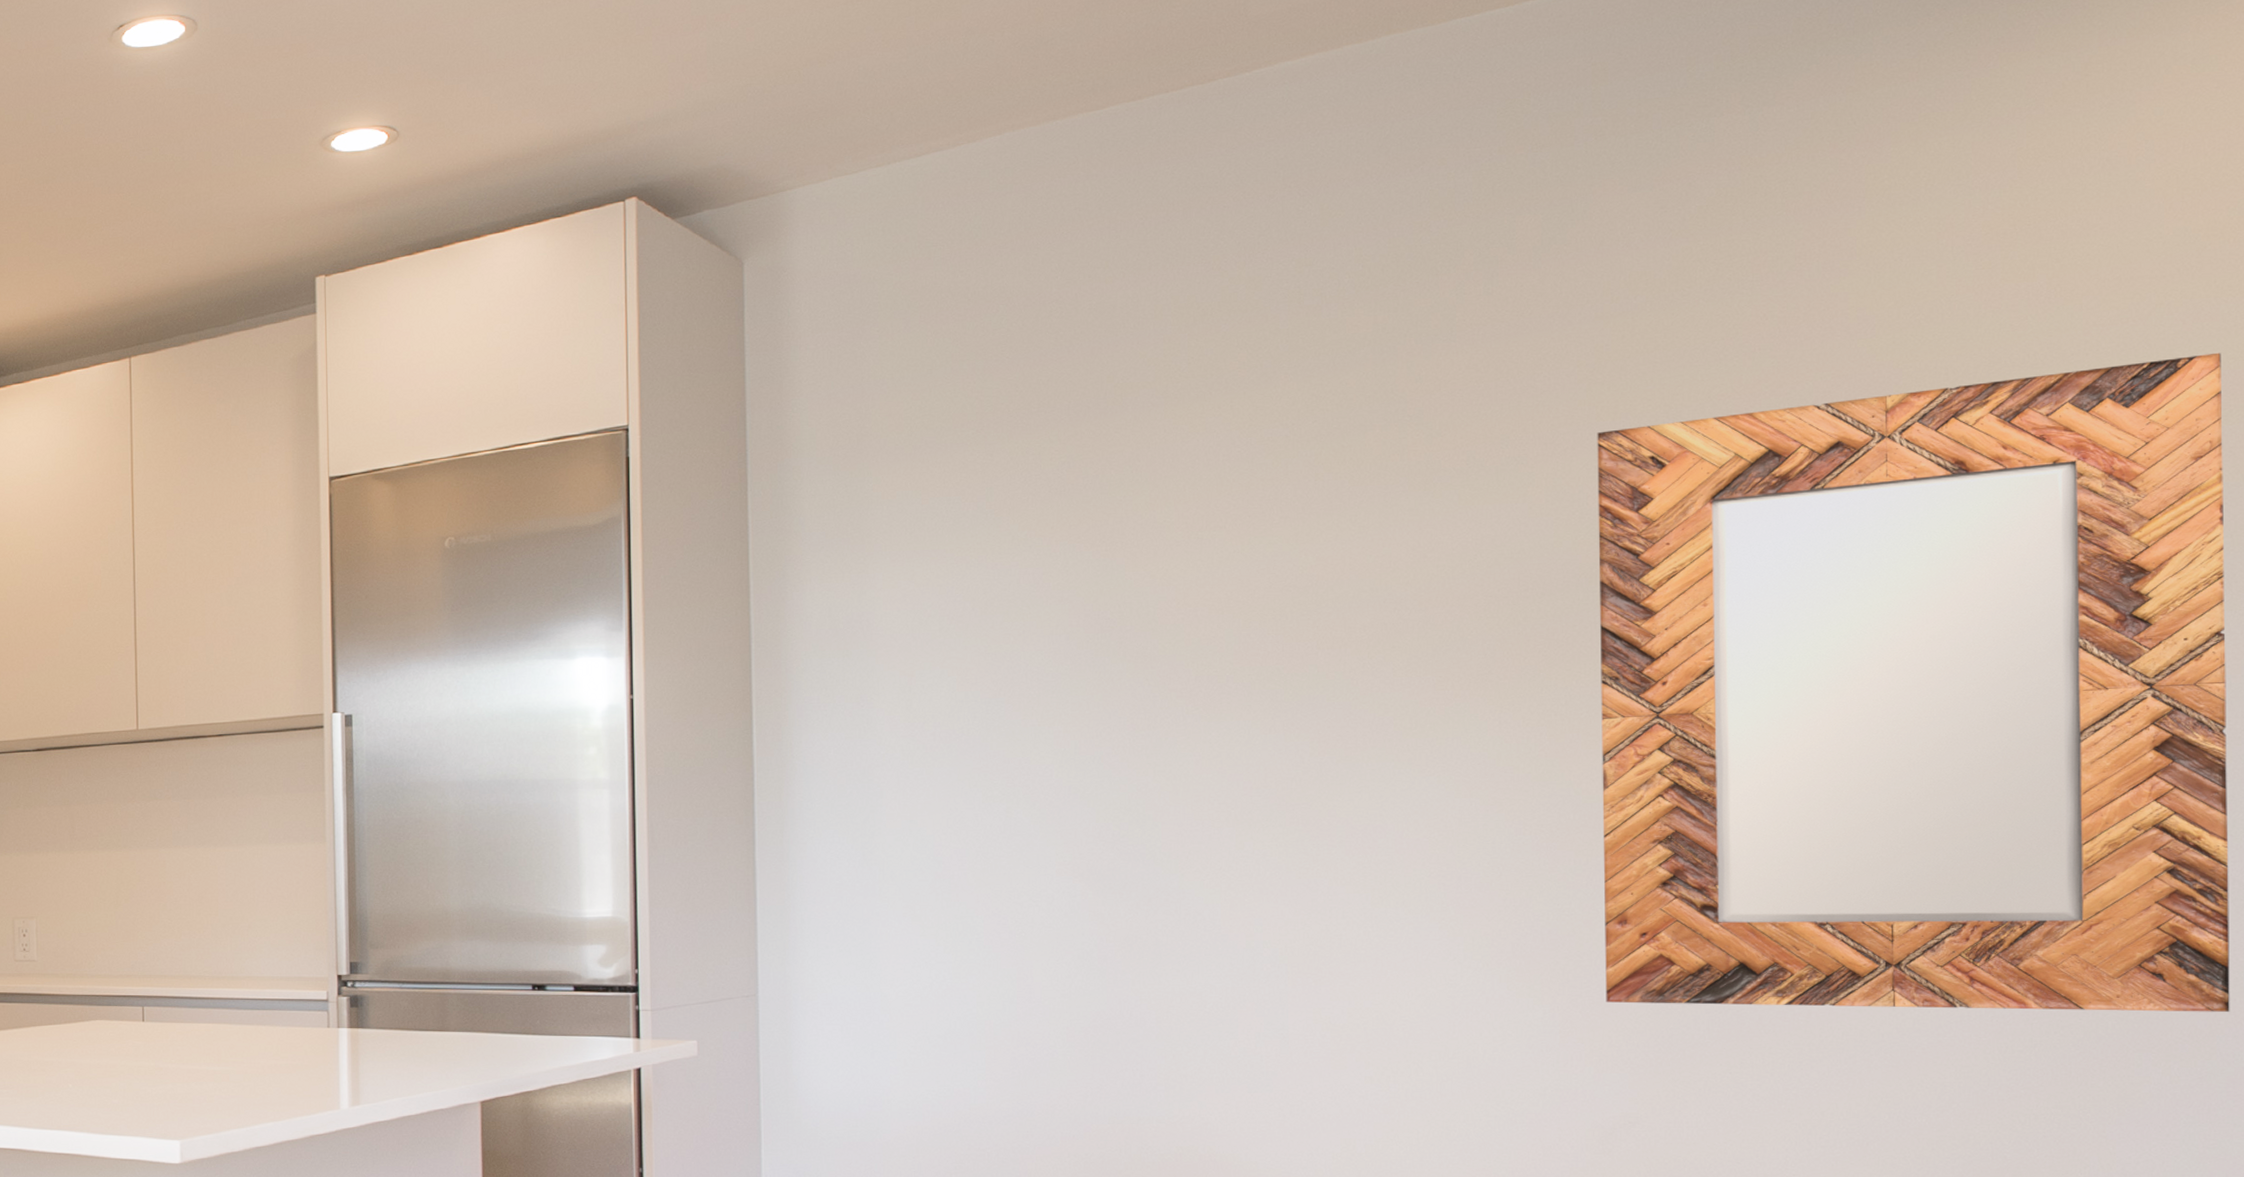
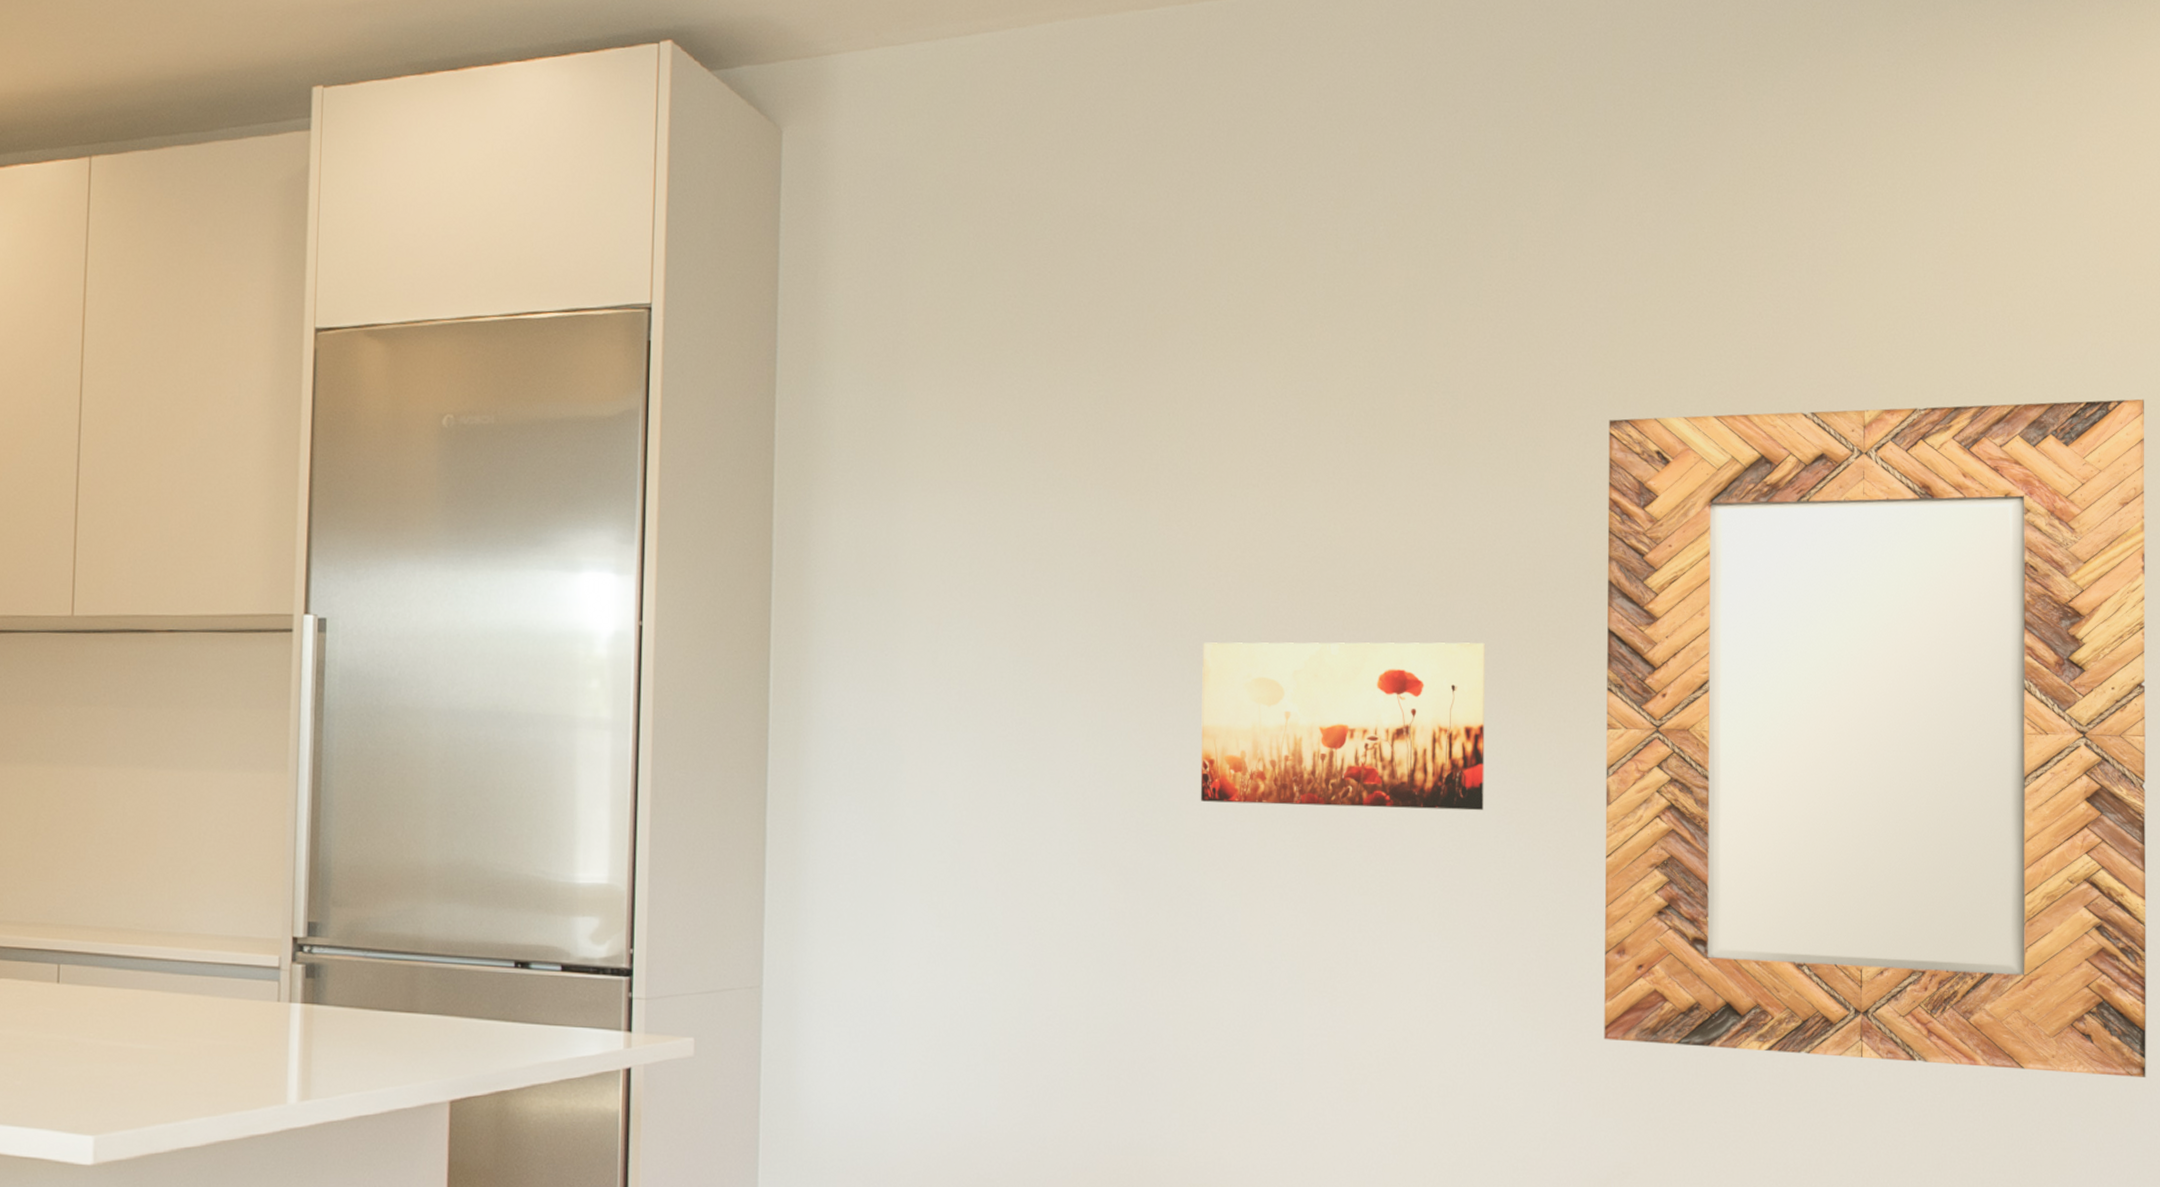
wall art: none [1174,650,1471,812] -> present [1200,642,1486,811]

